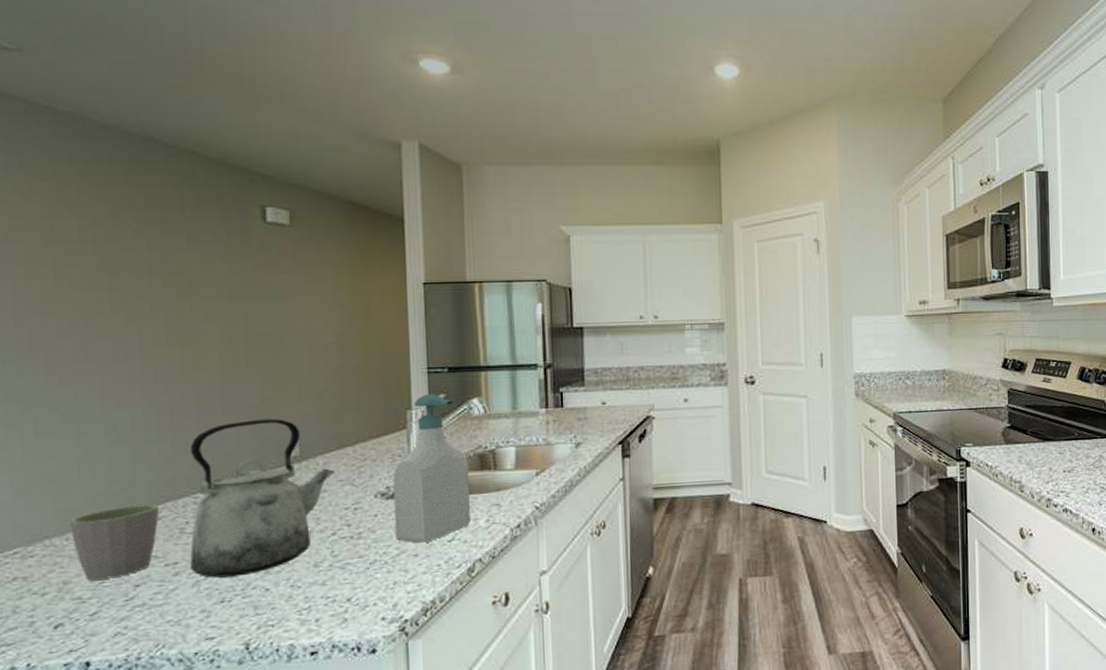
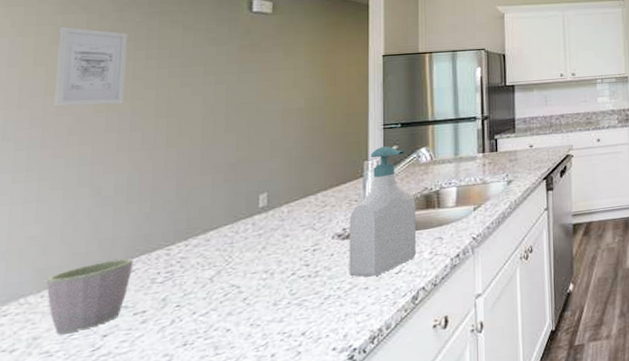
wall art: none [49,232,130,329] -> present [54,26,129,106]
kettle: present [189,418,335,578] -> none [157,175,298,323]

